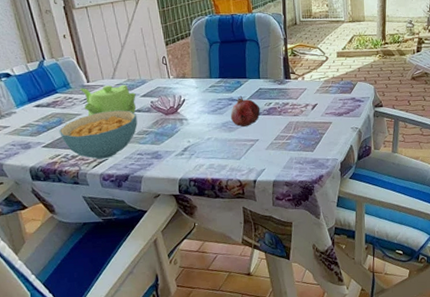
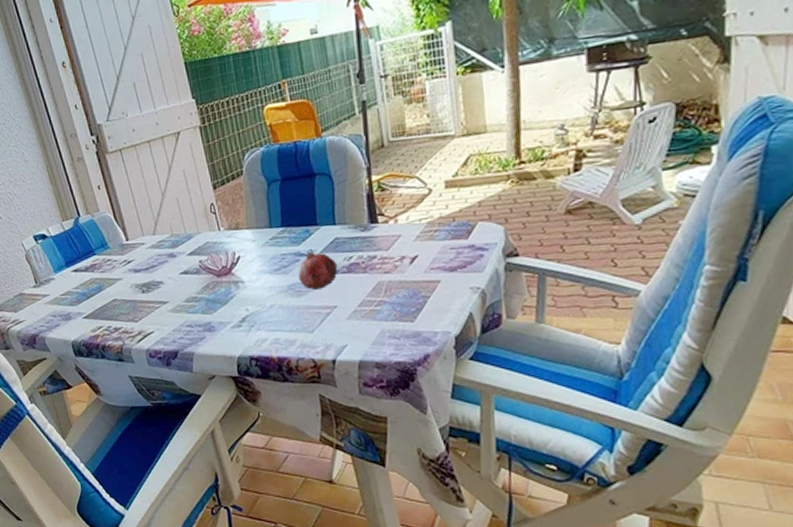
cereal bowl: present [58,110,137,159] -> none [99,272,185,332]
teapot: present [79,85,137,116] -> none [118,241,183,281]

